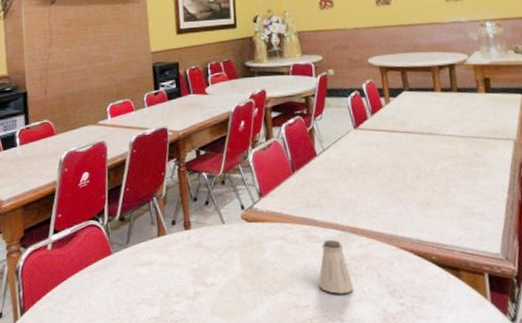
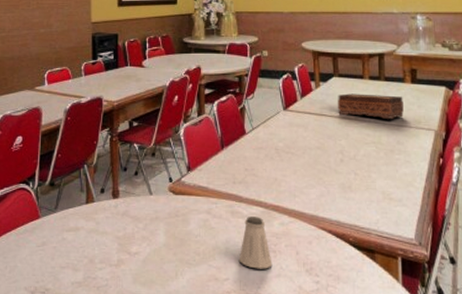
tissue box: none [409,107,480,131] -> present [338,93,404,119]

